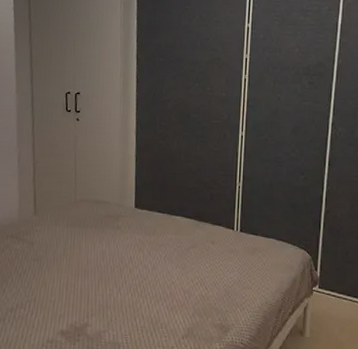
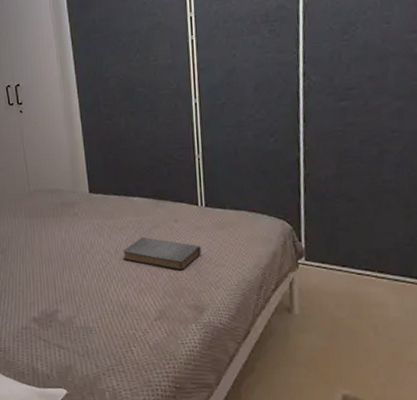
book: none [159,255,232,290] -> present [122,237,201,270]

